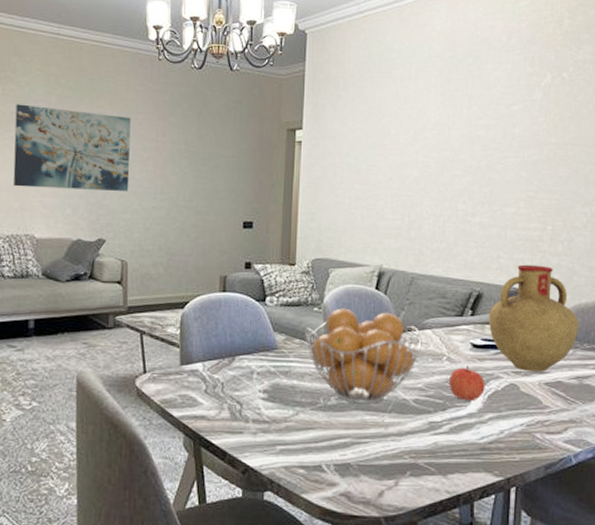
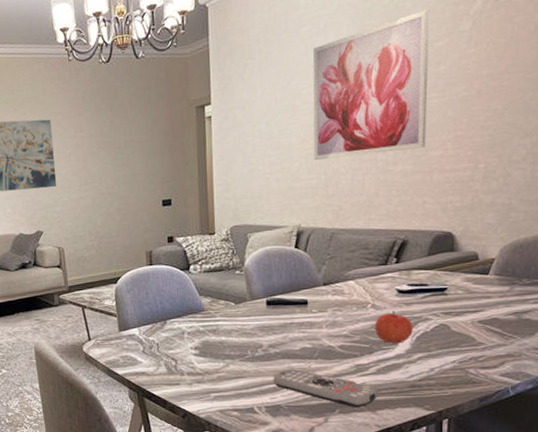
fruit basket: present [305,308,422,403] -> none [229,268,345,353]
remote control: none [344,422,450,470] -> present [273,369,379,407]
wall art: none [399,74,508,203] -> present [313,9,430,160]
vase: present [489,264,579,372] -> none [415,205,518,311]

